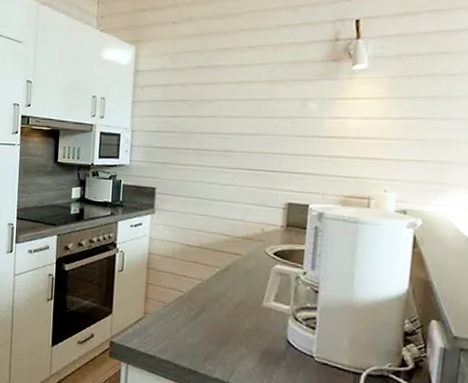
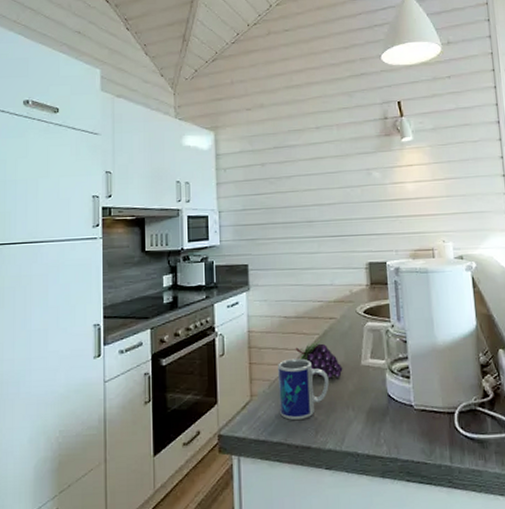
mug: none [171,286,225,345] -> present [278,358,329,420]
fruit: none [194,273,242,314] -> present [295,339,343,379]

